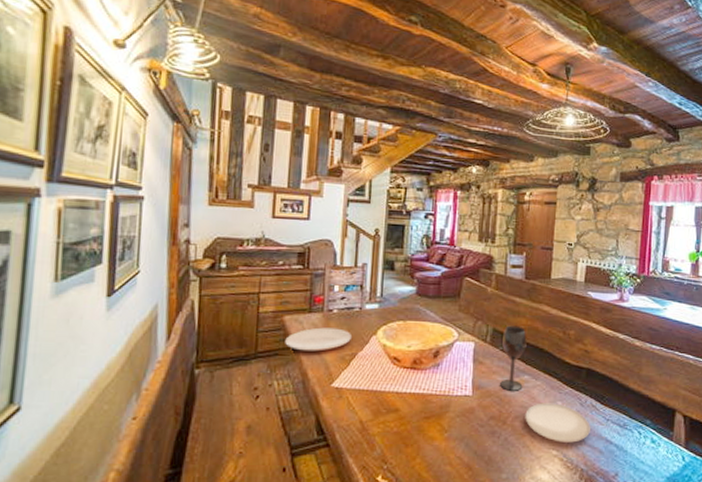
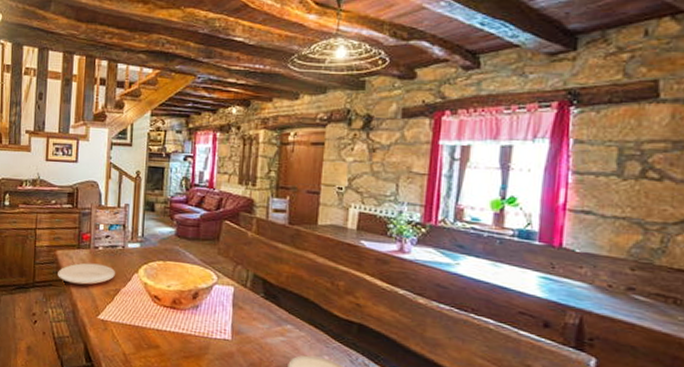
wine glass: present [500,325,527,391] -> none [261,272,290,340]

